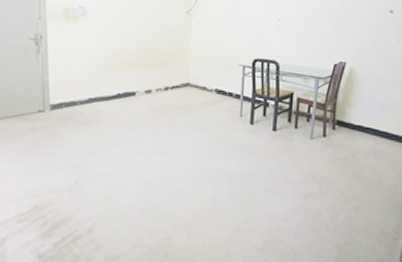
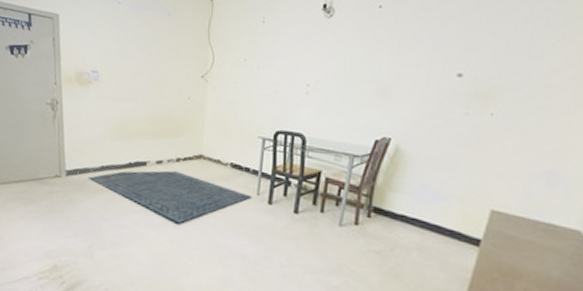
rug: none [74,99,235,150] -> present [87,170,251,224]

